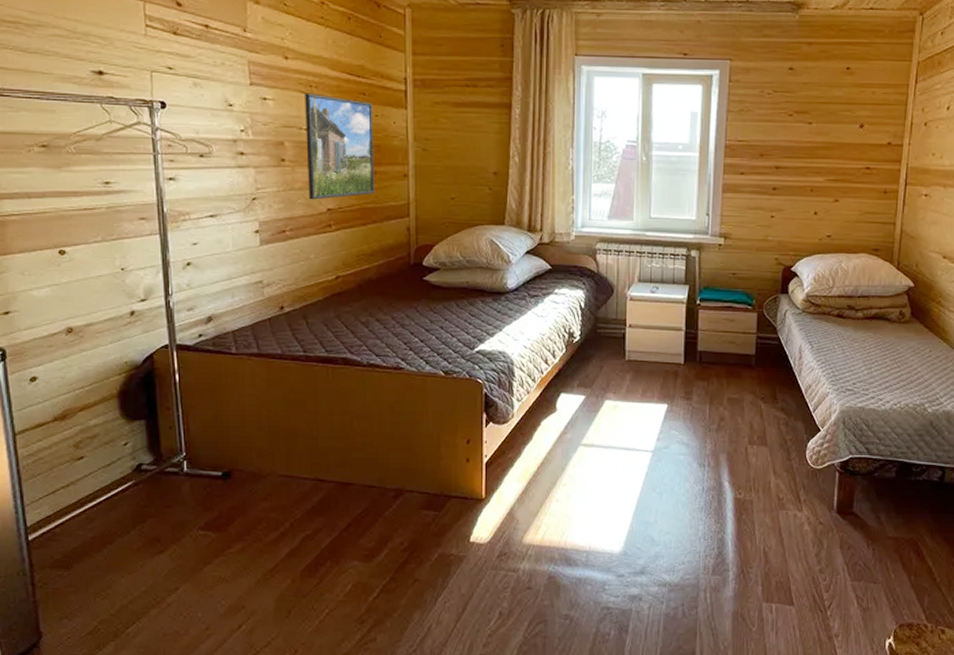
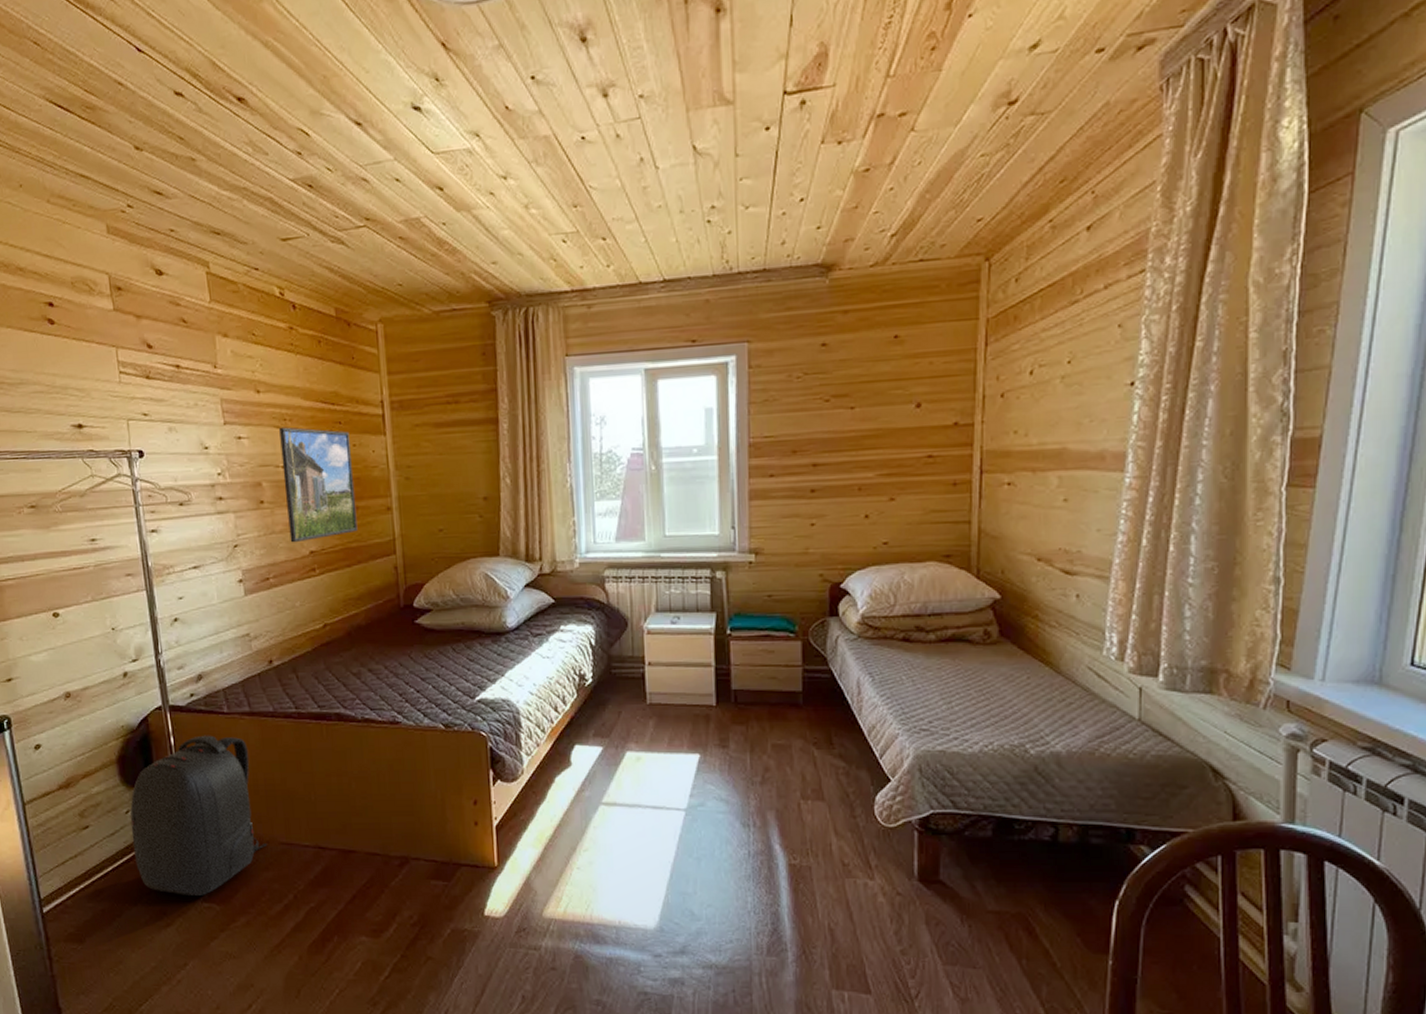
backpack: none [128,373,267,524] -> present [130,735,267,895]

